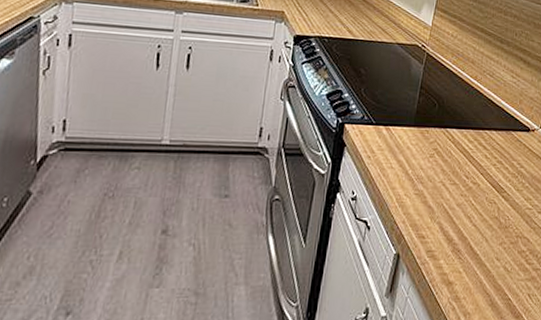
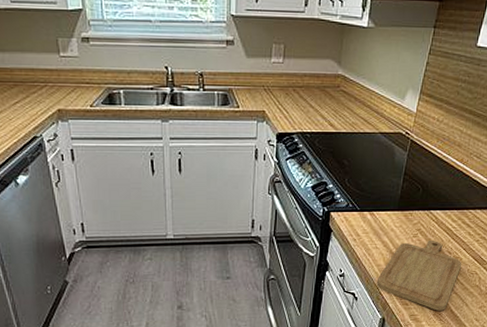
chopping board: none [391,161,480,246] -> present [376,240,462,311]

